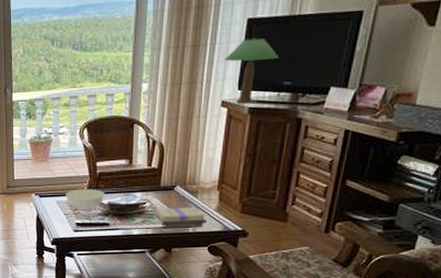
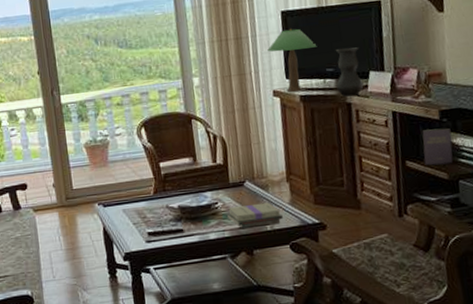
bowl: present [66,189,106,210] -> none [131,192,175,218]
vase: none [290,60,325,113] -> present [336,47,364,98]
book: none [366,150,406,187] -> present [422,128,454,166]

